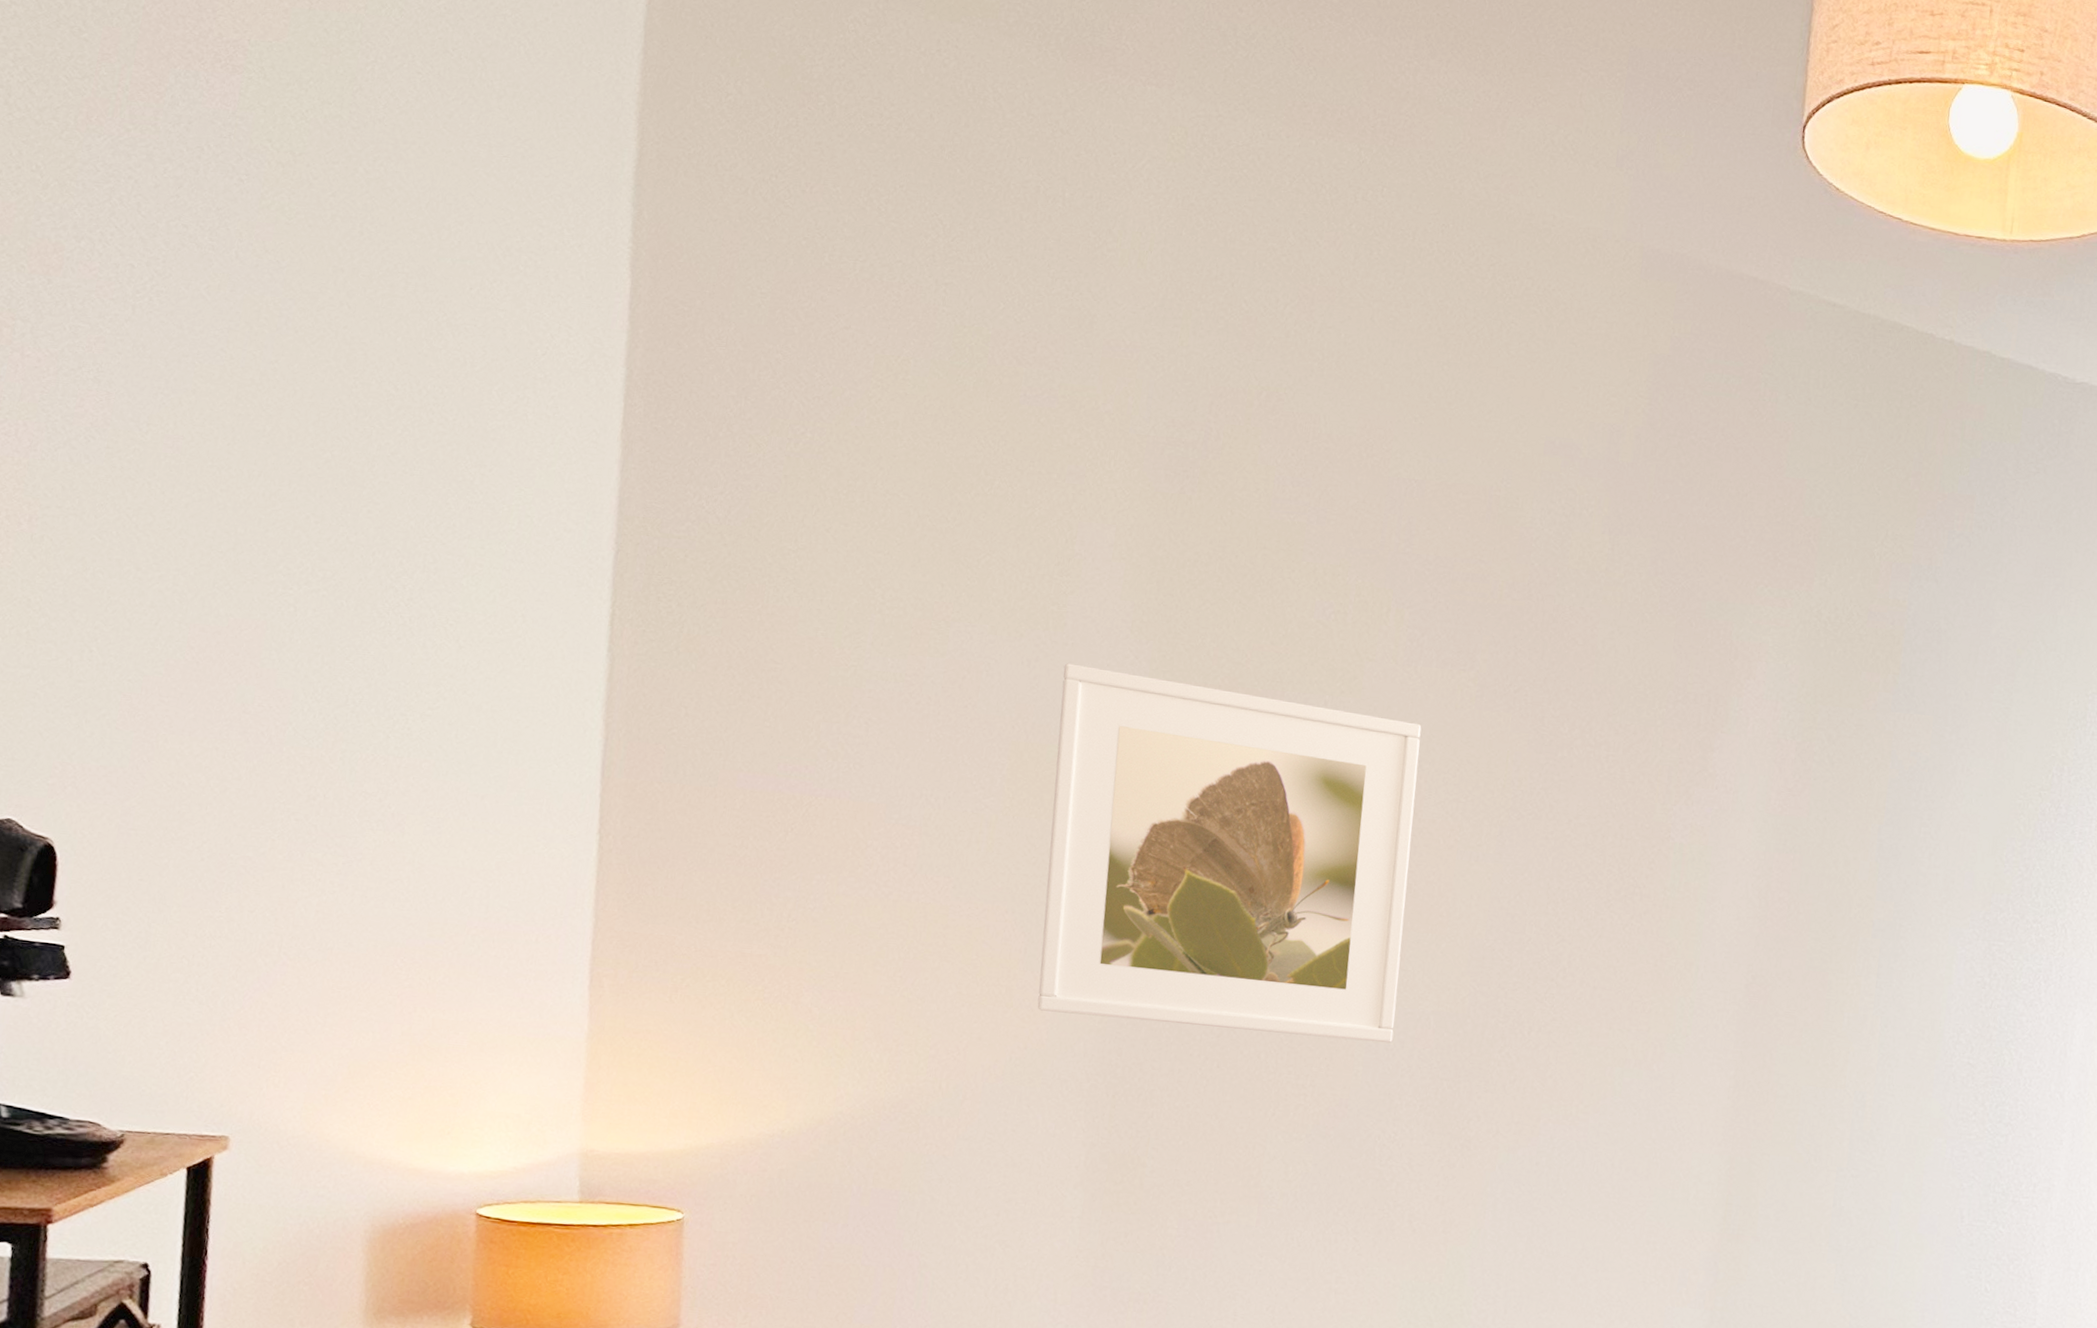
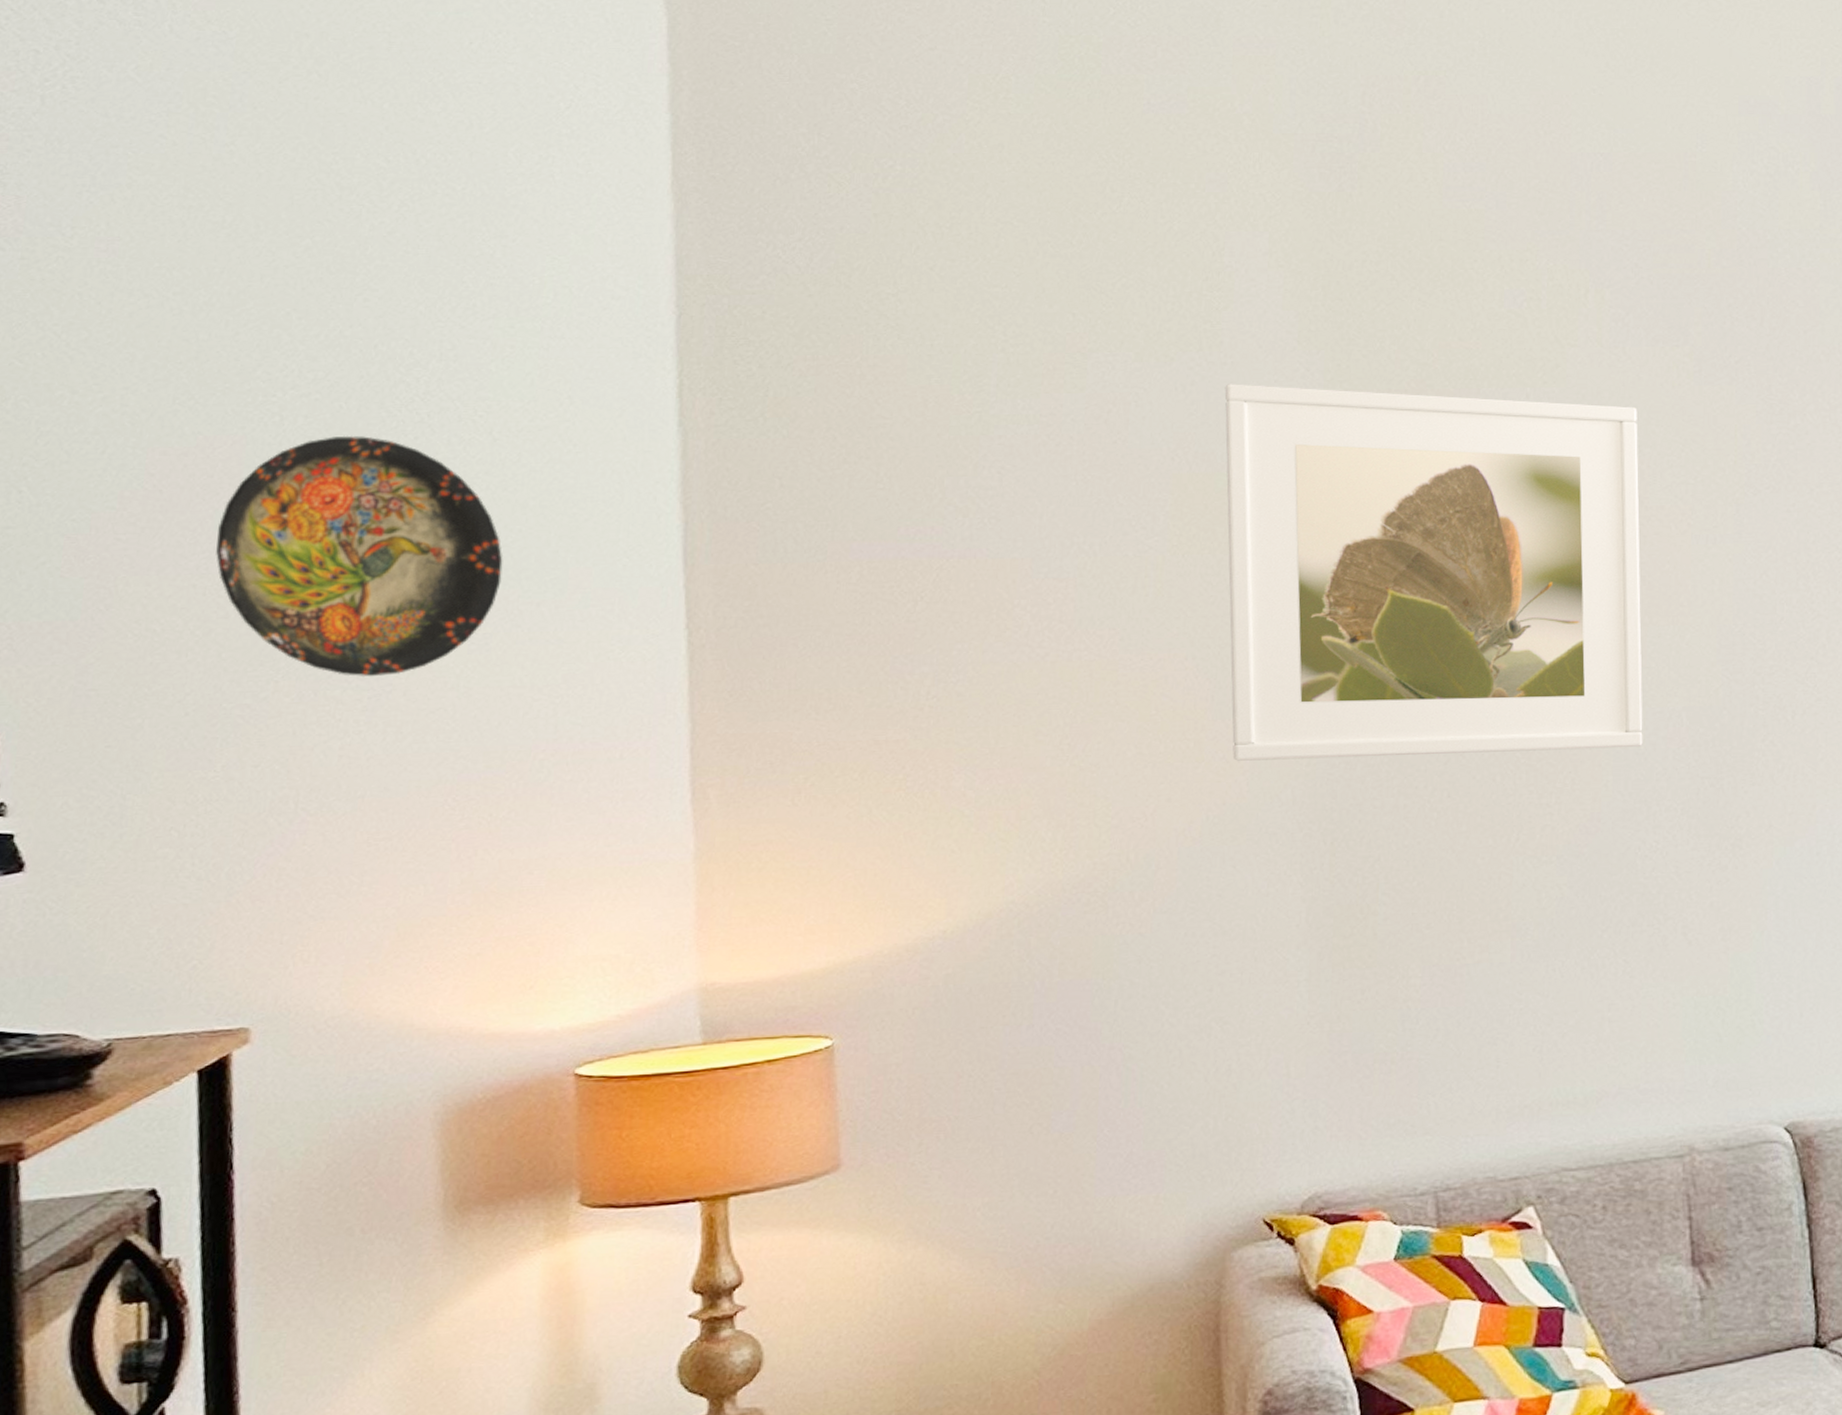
decorative plate: none [235,630,459,846] -> present [216,435,504,677]

